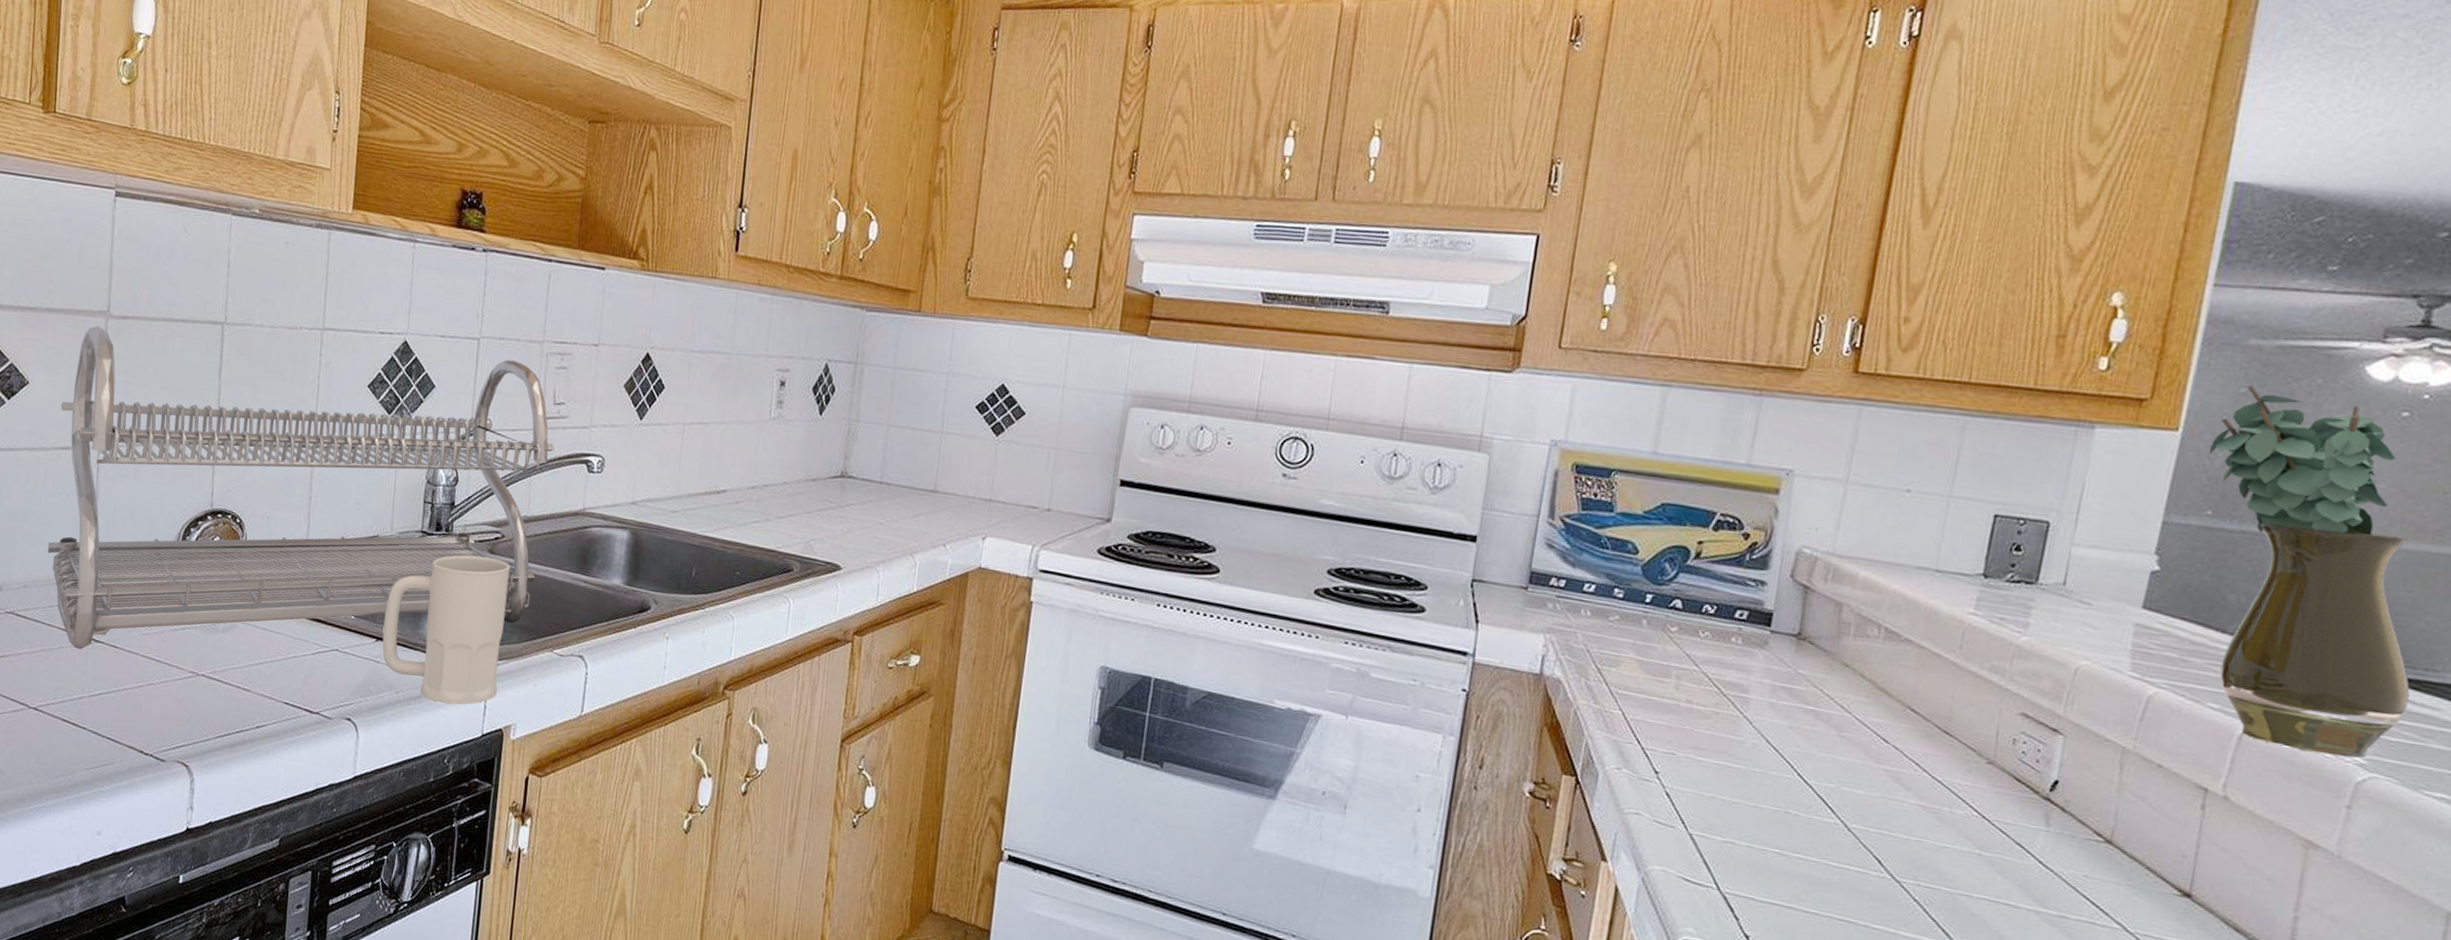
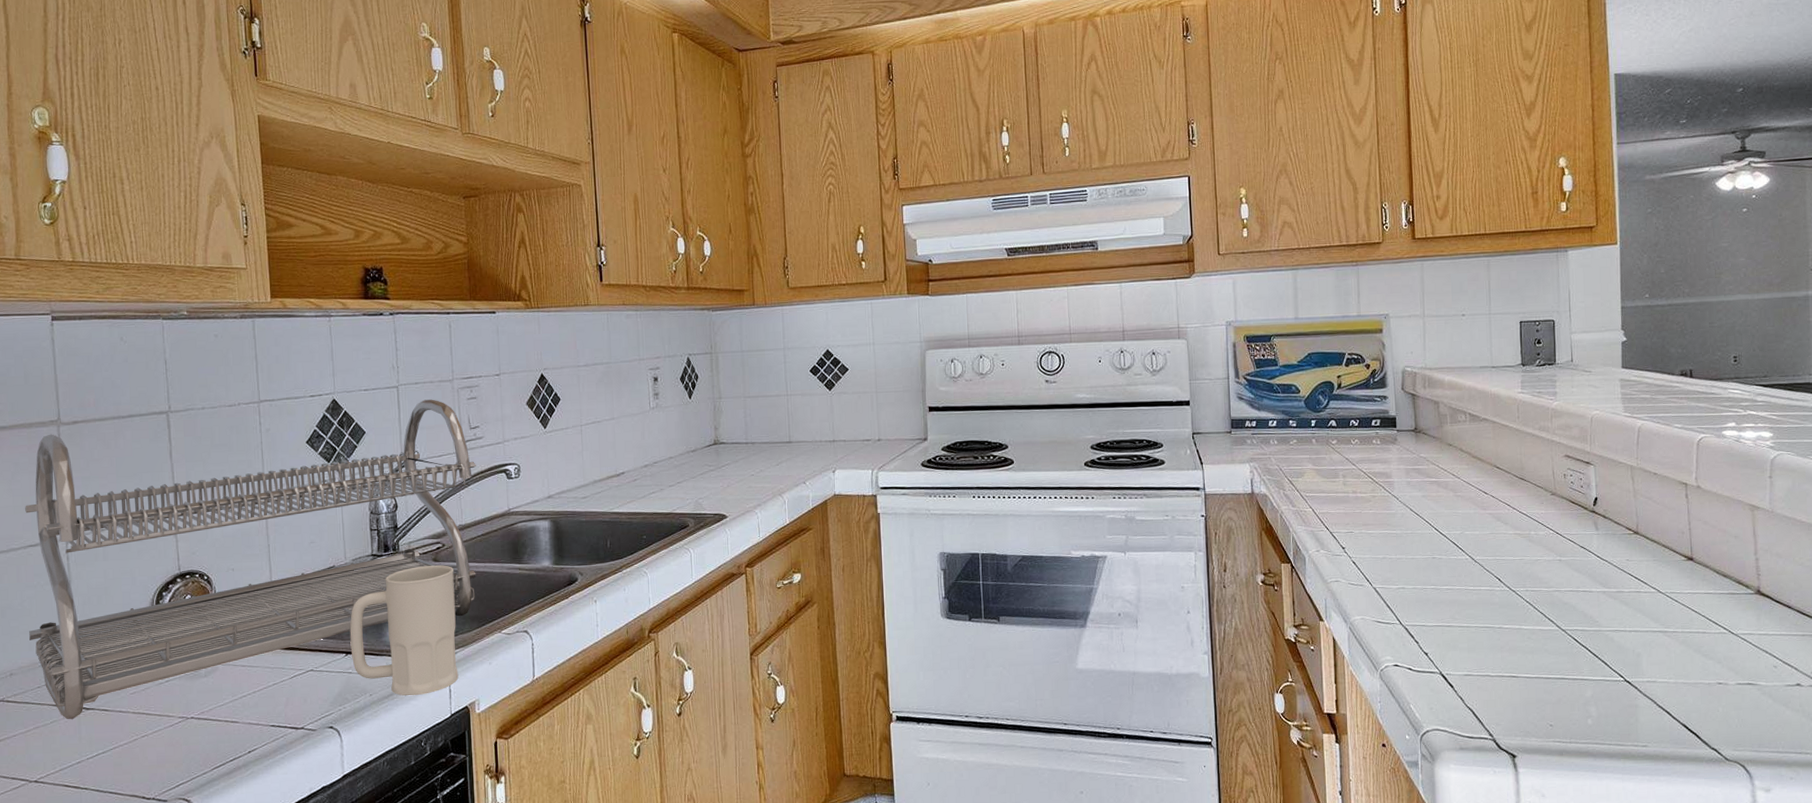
vase: present [2208,385,2410,759] -> none [1638,206,1788,445]

